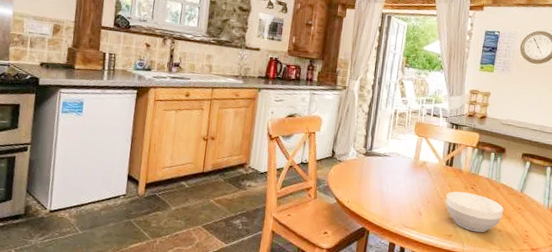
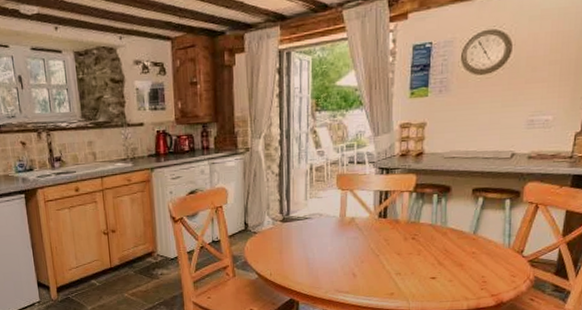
bowl: present [446,191,504,233] -> none [383,244,454,286]

